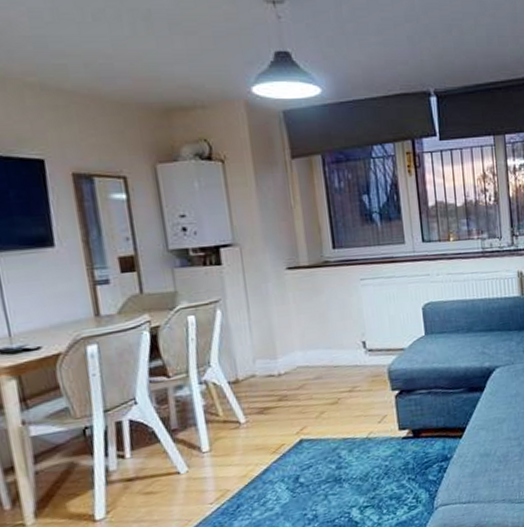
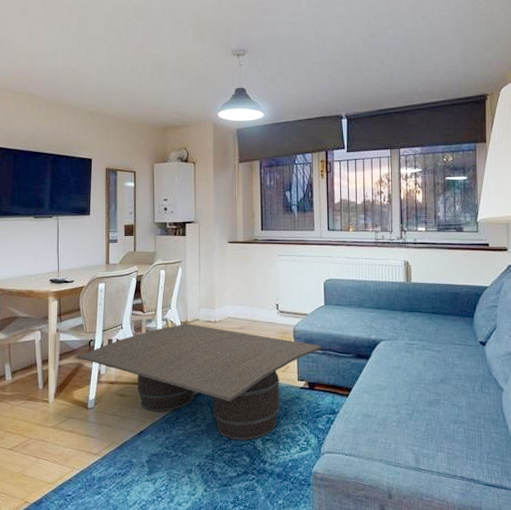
coffee table: none [66,382,426,517] -> present [78,323,322,440]

